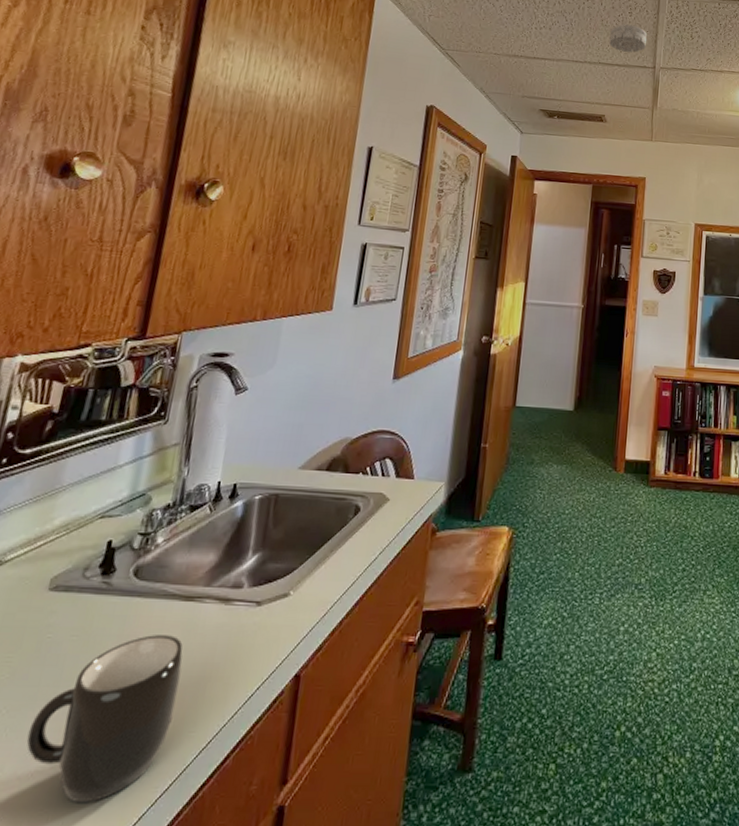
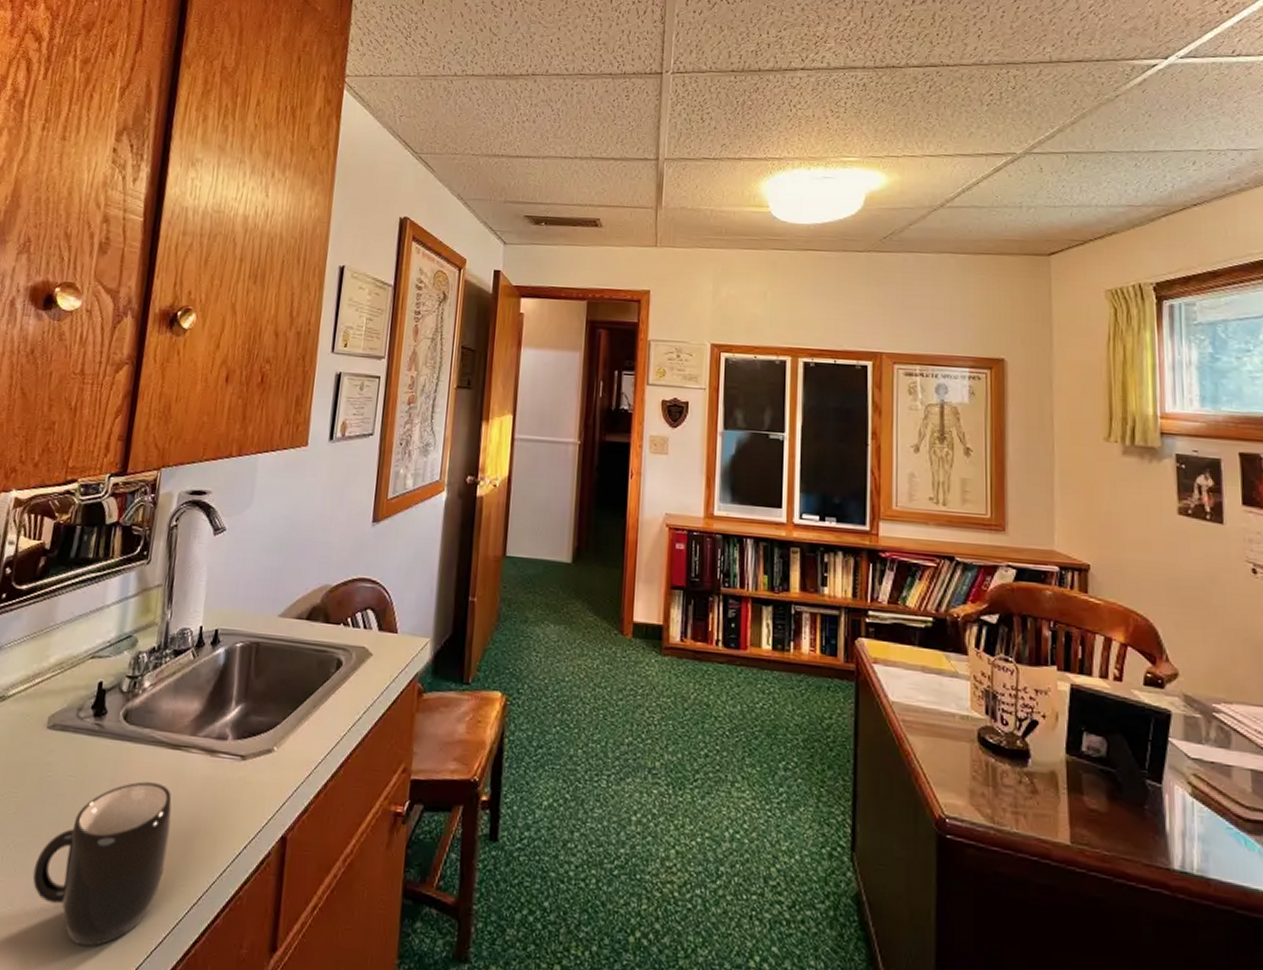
smoke detector: present [609,23,647,53] -> none [603,109,647,143]

